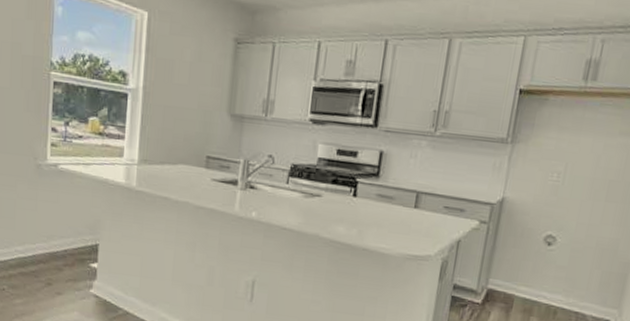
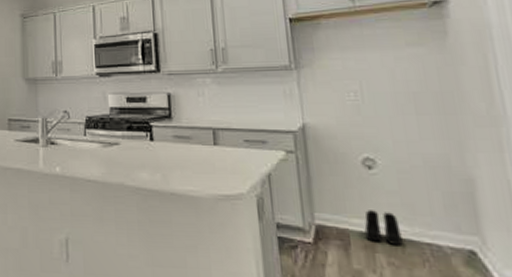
boots: none [526,280,558,313] -> present [364,210,403,246]

